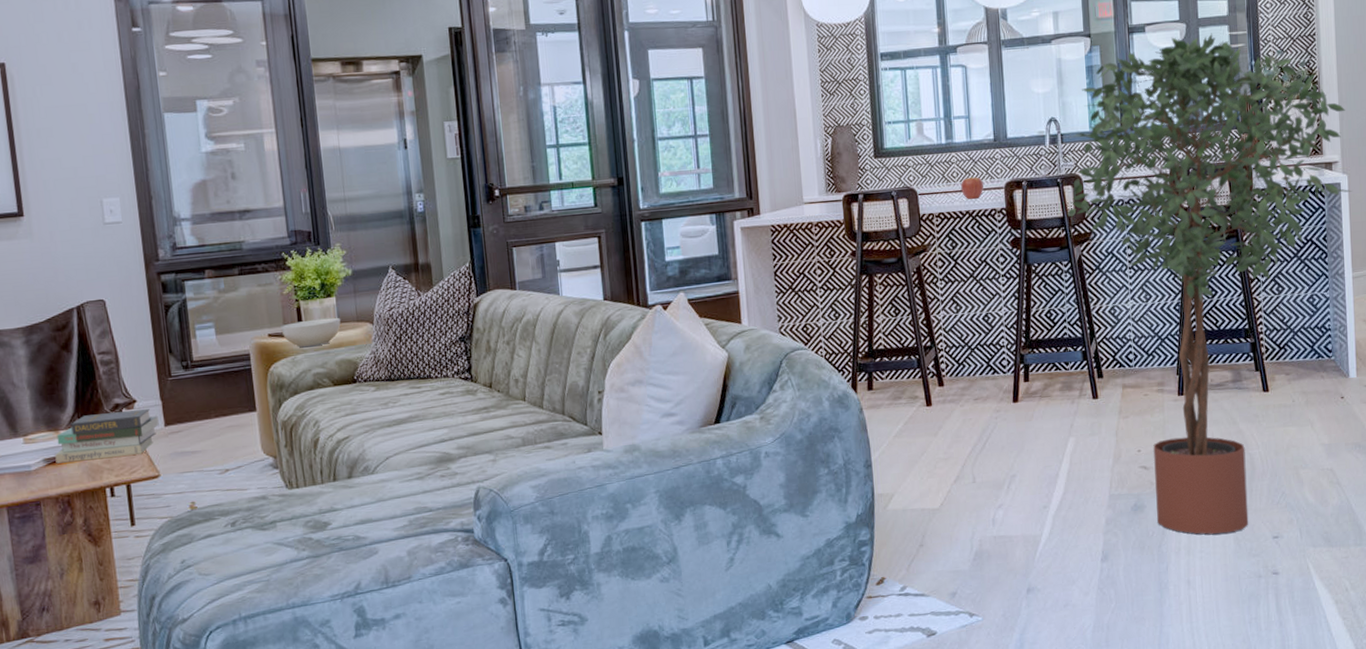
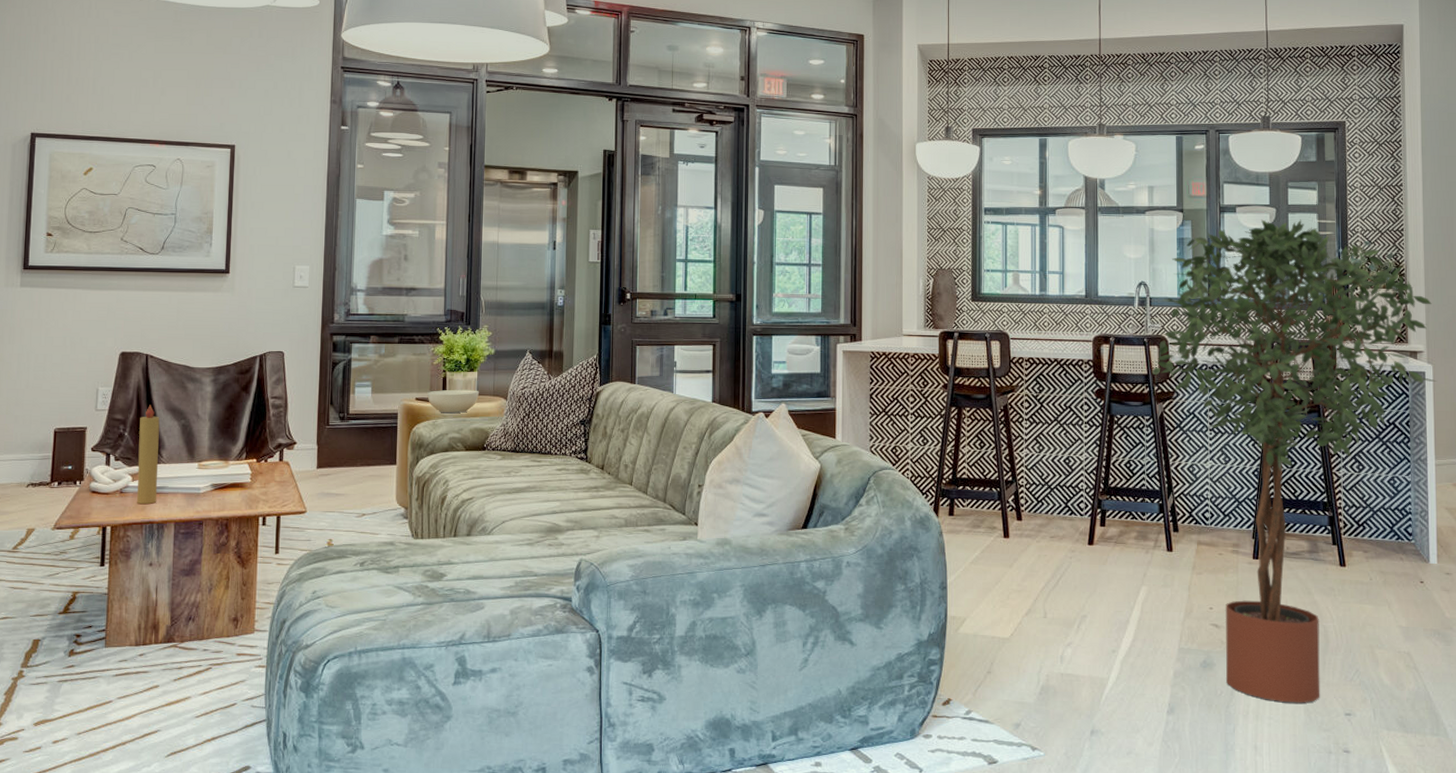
books: present [55,409,159,464] -> none [221,450,313,491]
fruit: present [961,175,983,200] -> none [1051,326,1072,349]

